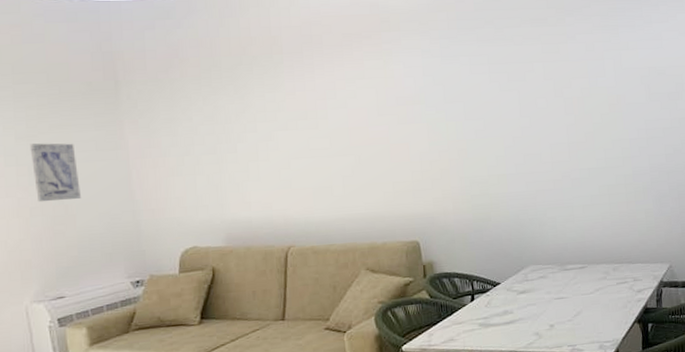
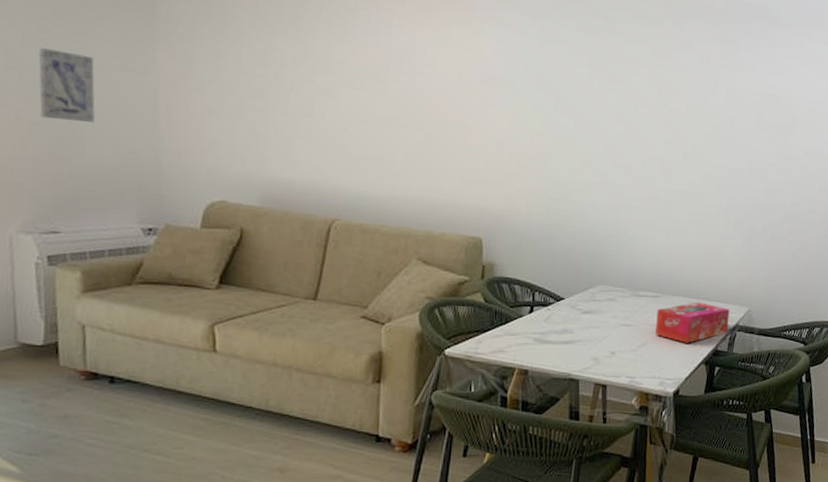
tissue box: none [585,266,654,306] -> present [655,302,730,343]

